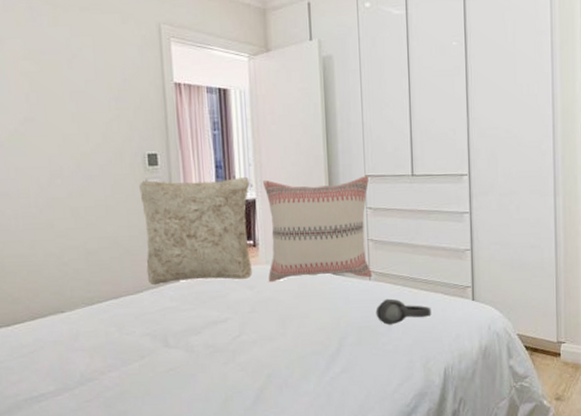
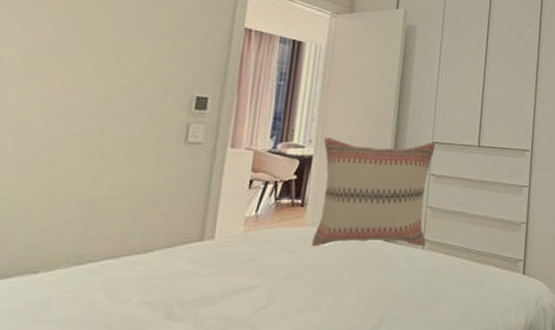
pillow: present [139,176,253,286] -> none [163,124,310,244]
headphones: present [375,298,432,325] -> none [424,269,482,298]

